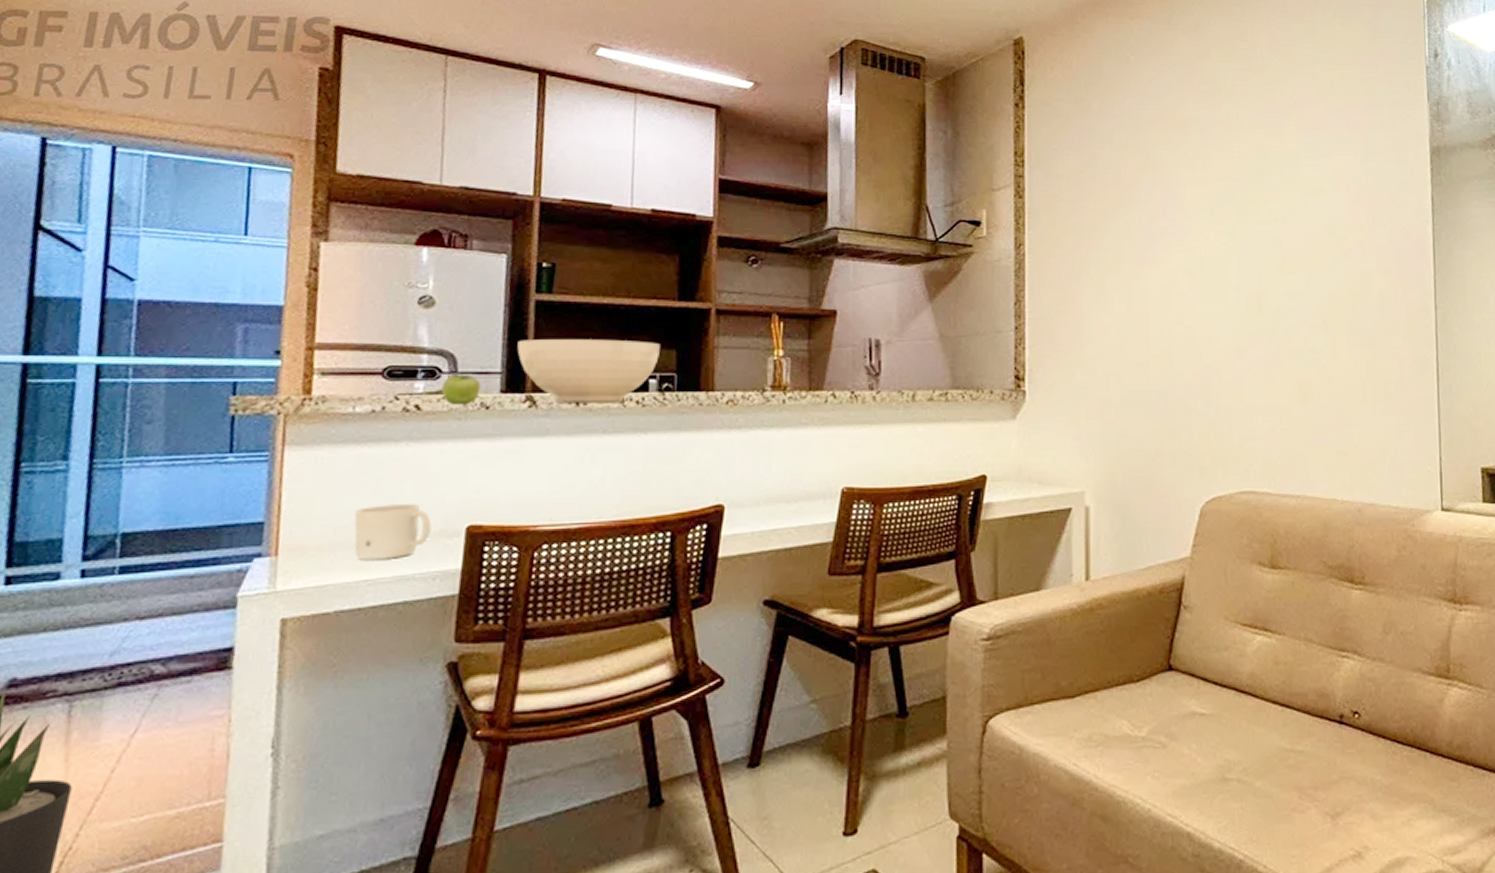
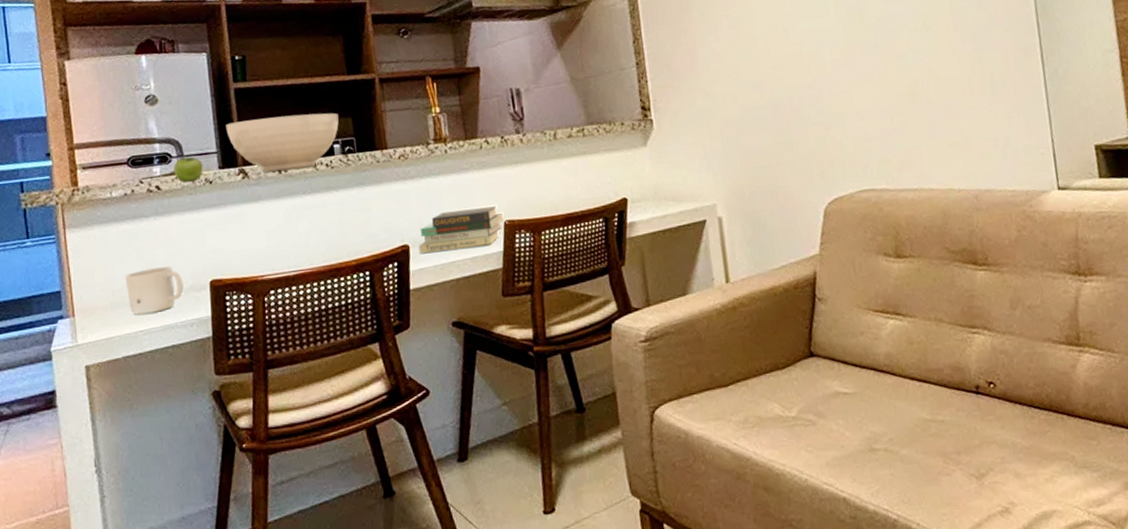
books: none [736,470,842,517] -> present [419,206,504,254]

